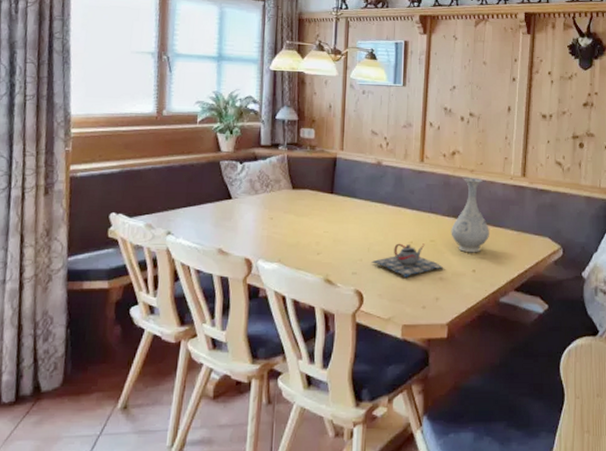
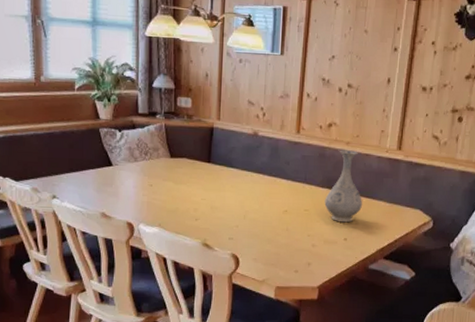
teapot: present [371,243,444,278] -> none [247,211,317,244]

